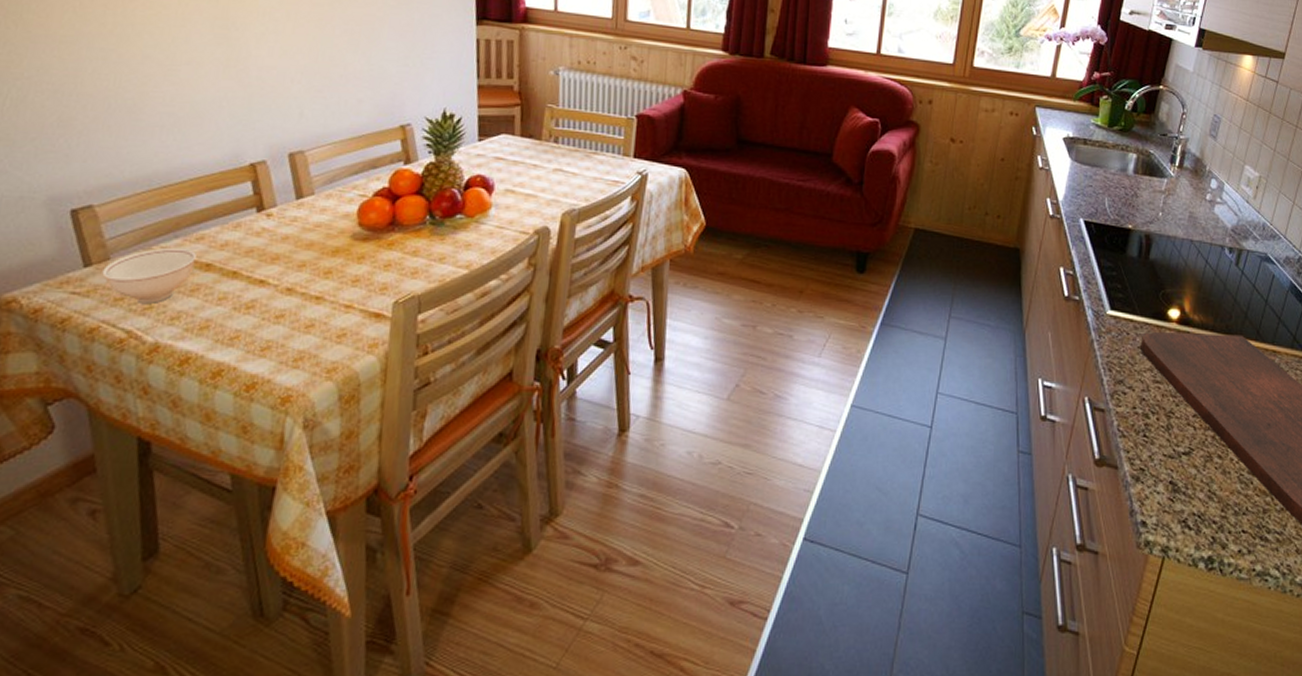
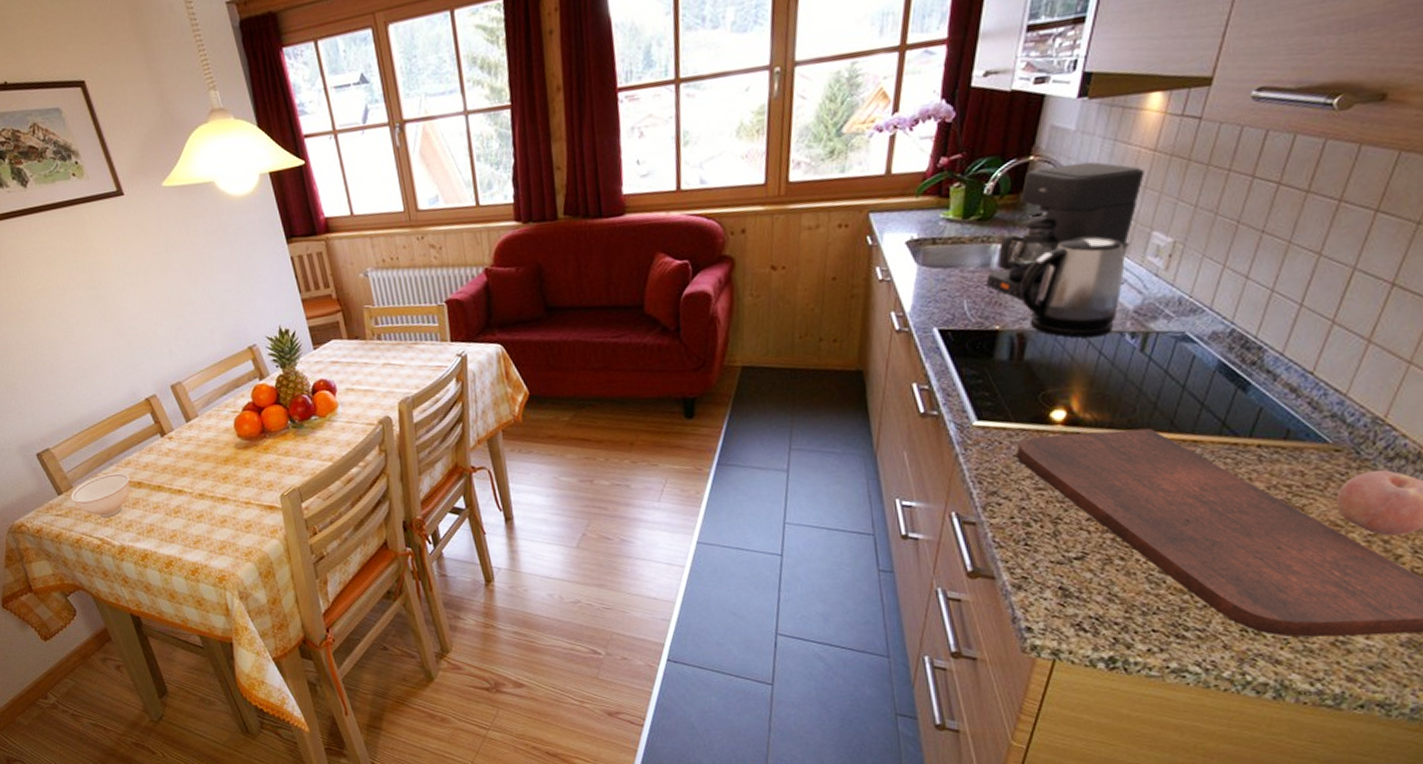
coffee maker: none [1123,97,1240,209] -> present [986,161,1144,303]
kettle: none [1149,159,1229,247] -> present [1021,235,1130,338]

